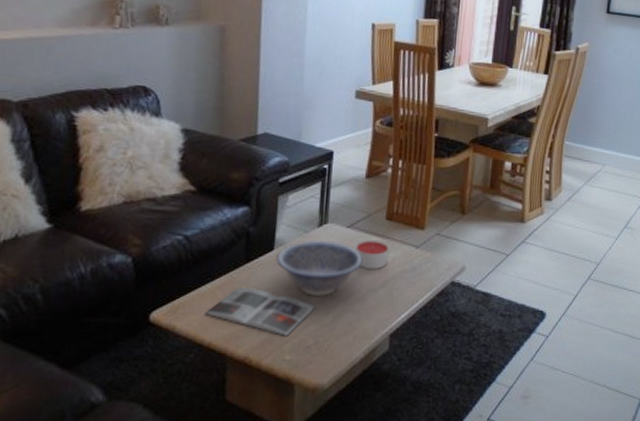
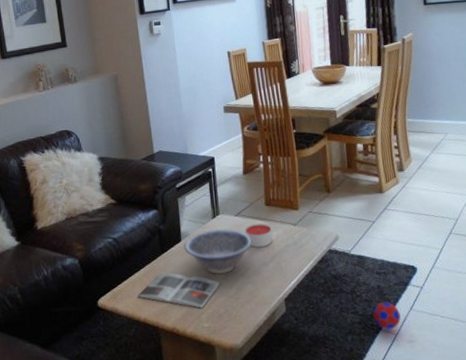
toy ball: none [488,349,519,382] -> present [372,302,401,330]

